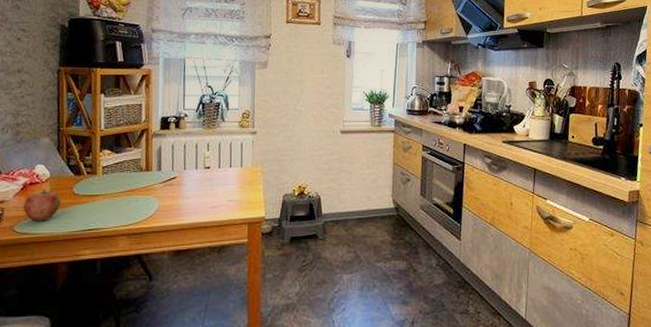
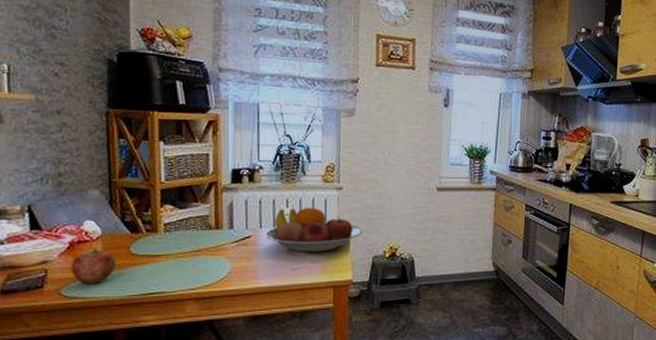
fruit bowl: none [187,151,274,192] -> present [263,208,363,253]

